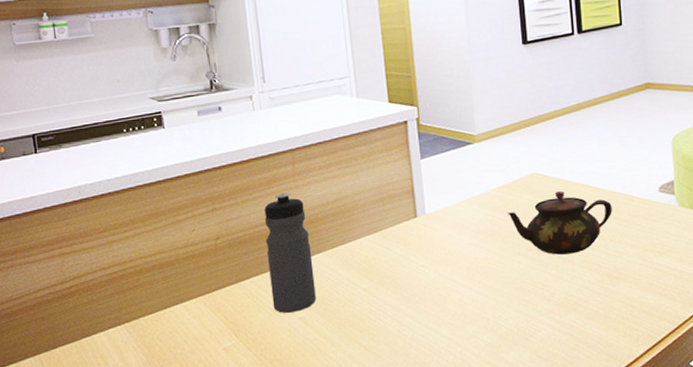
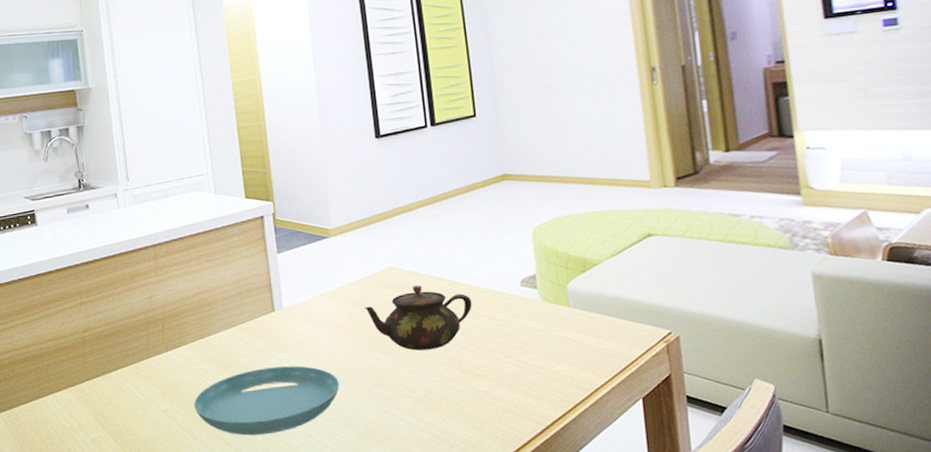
water bottle: present [264,193,316,313] -> none [129,287,178,406]
saucer: none [332,271,481,341] -> present [193,366,340,436]

